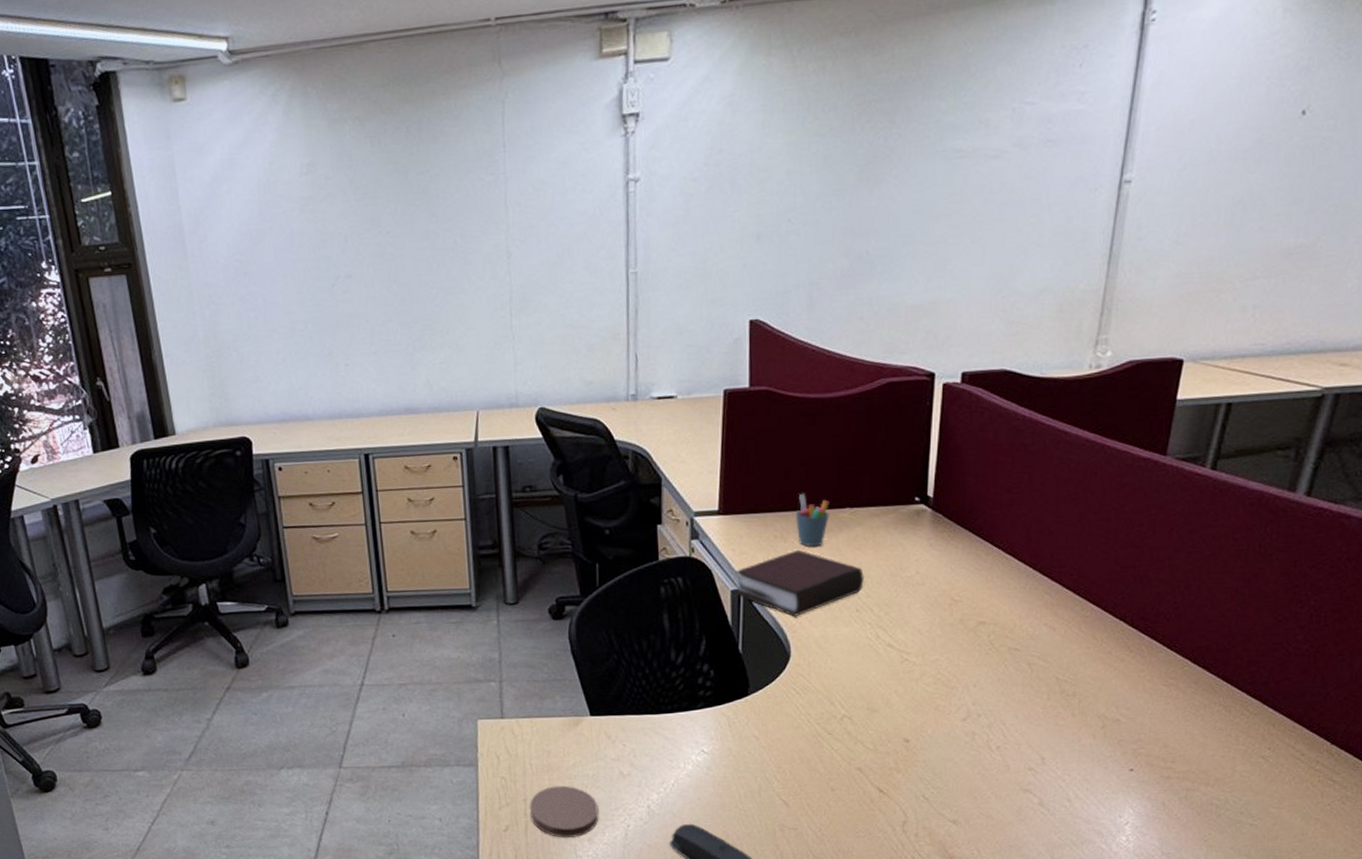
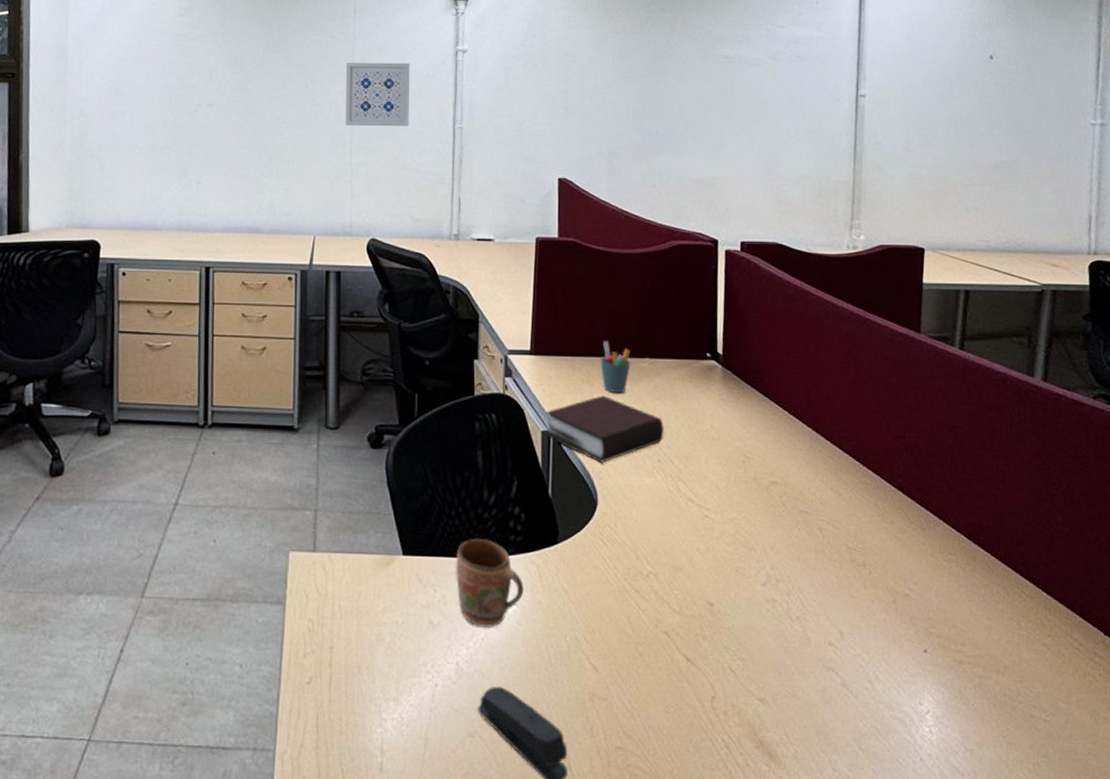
wall art: none [498,201,575,285] -> present [345,62,410,127]
coaster: present [529,785,599,839] -> none [335,633,406,697]
mug: none [643,695,714,776] -> present [455,538,524,629]

